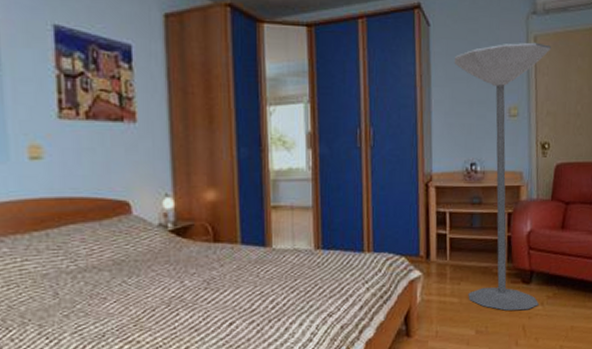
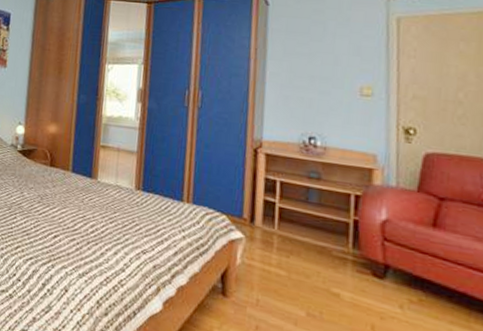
floor lamp: present [454,42,552,311] -> none [294,23,422,309]

